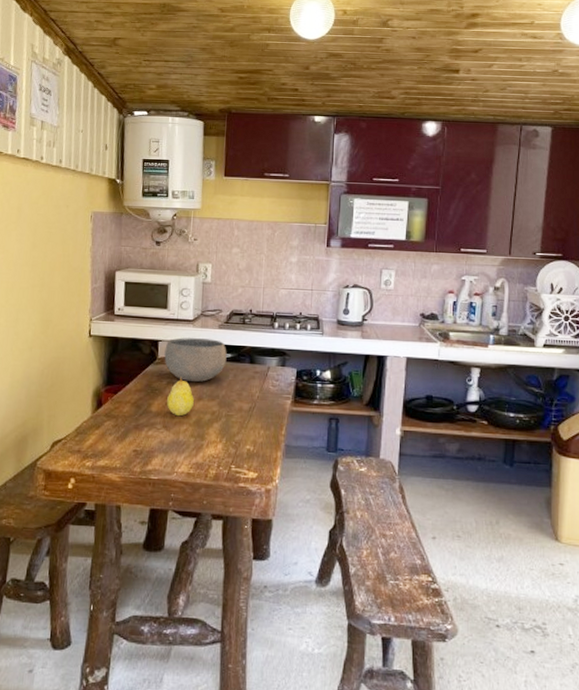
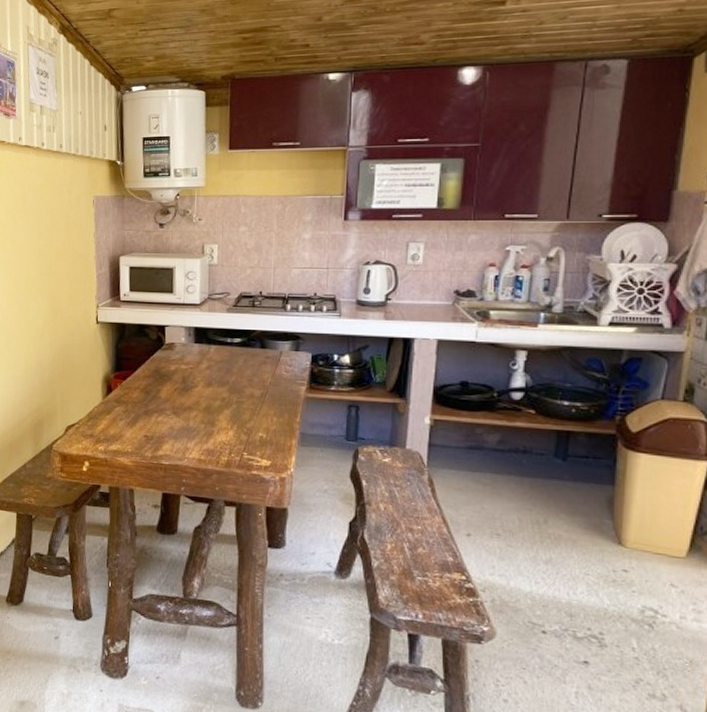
bowl: present [164,337,227,382] -> none [171,322,236,368]
fruit: present [167,377,194,417] -> none [176,362,203,403]

